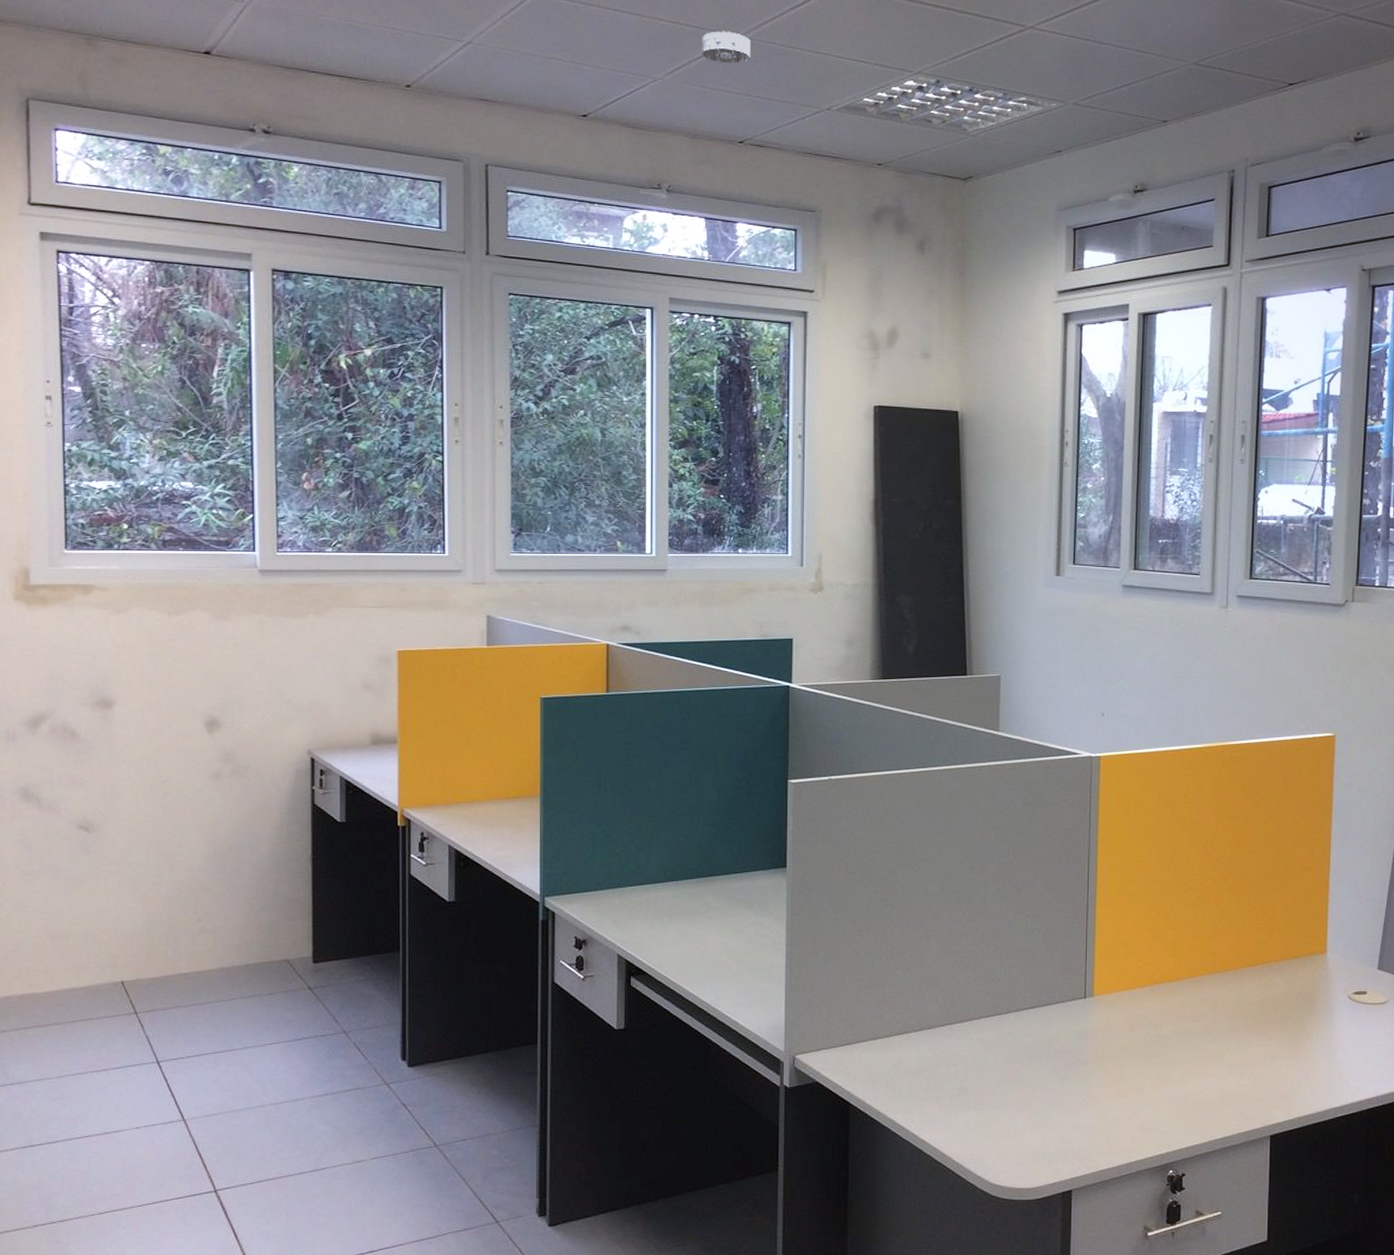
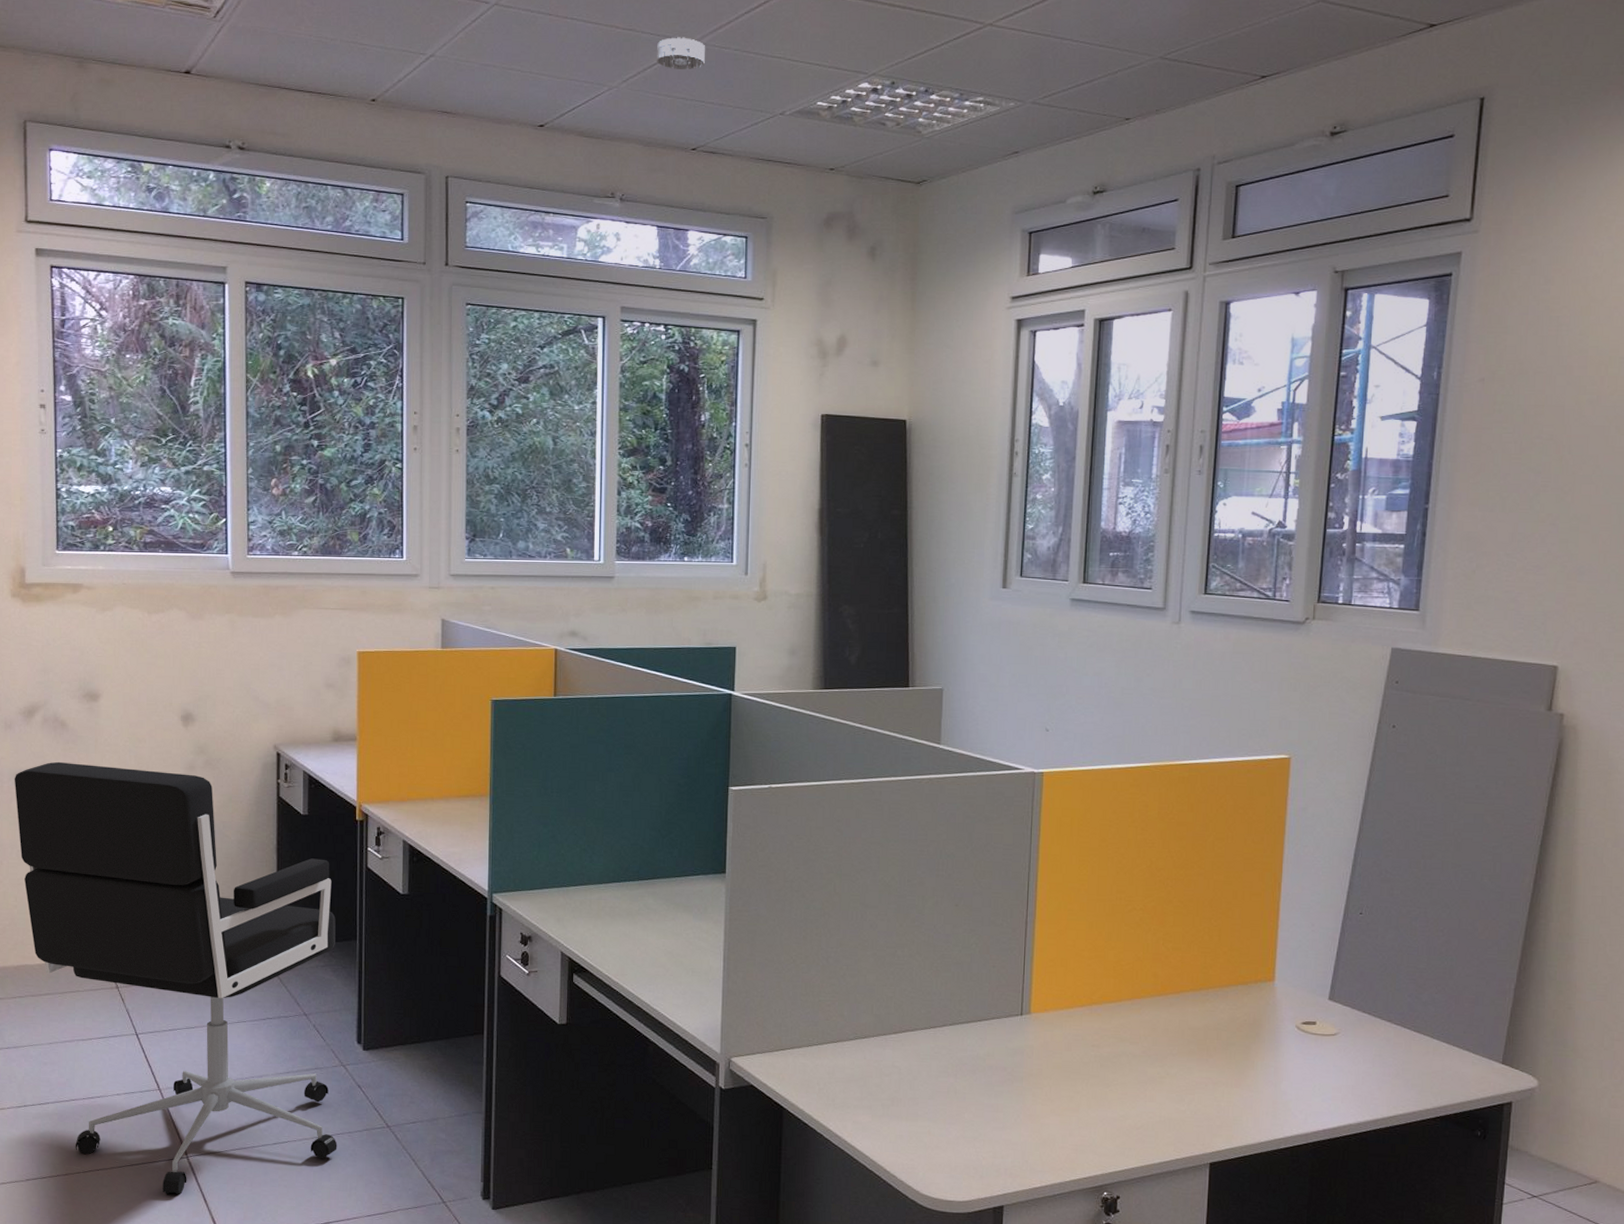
office chair: none [17,774,381,1231] -> present [14,761,337,1194]

